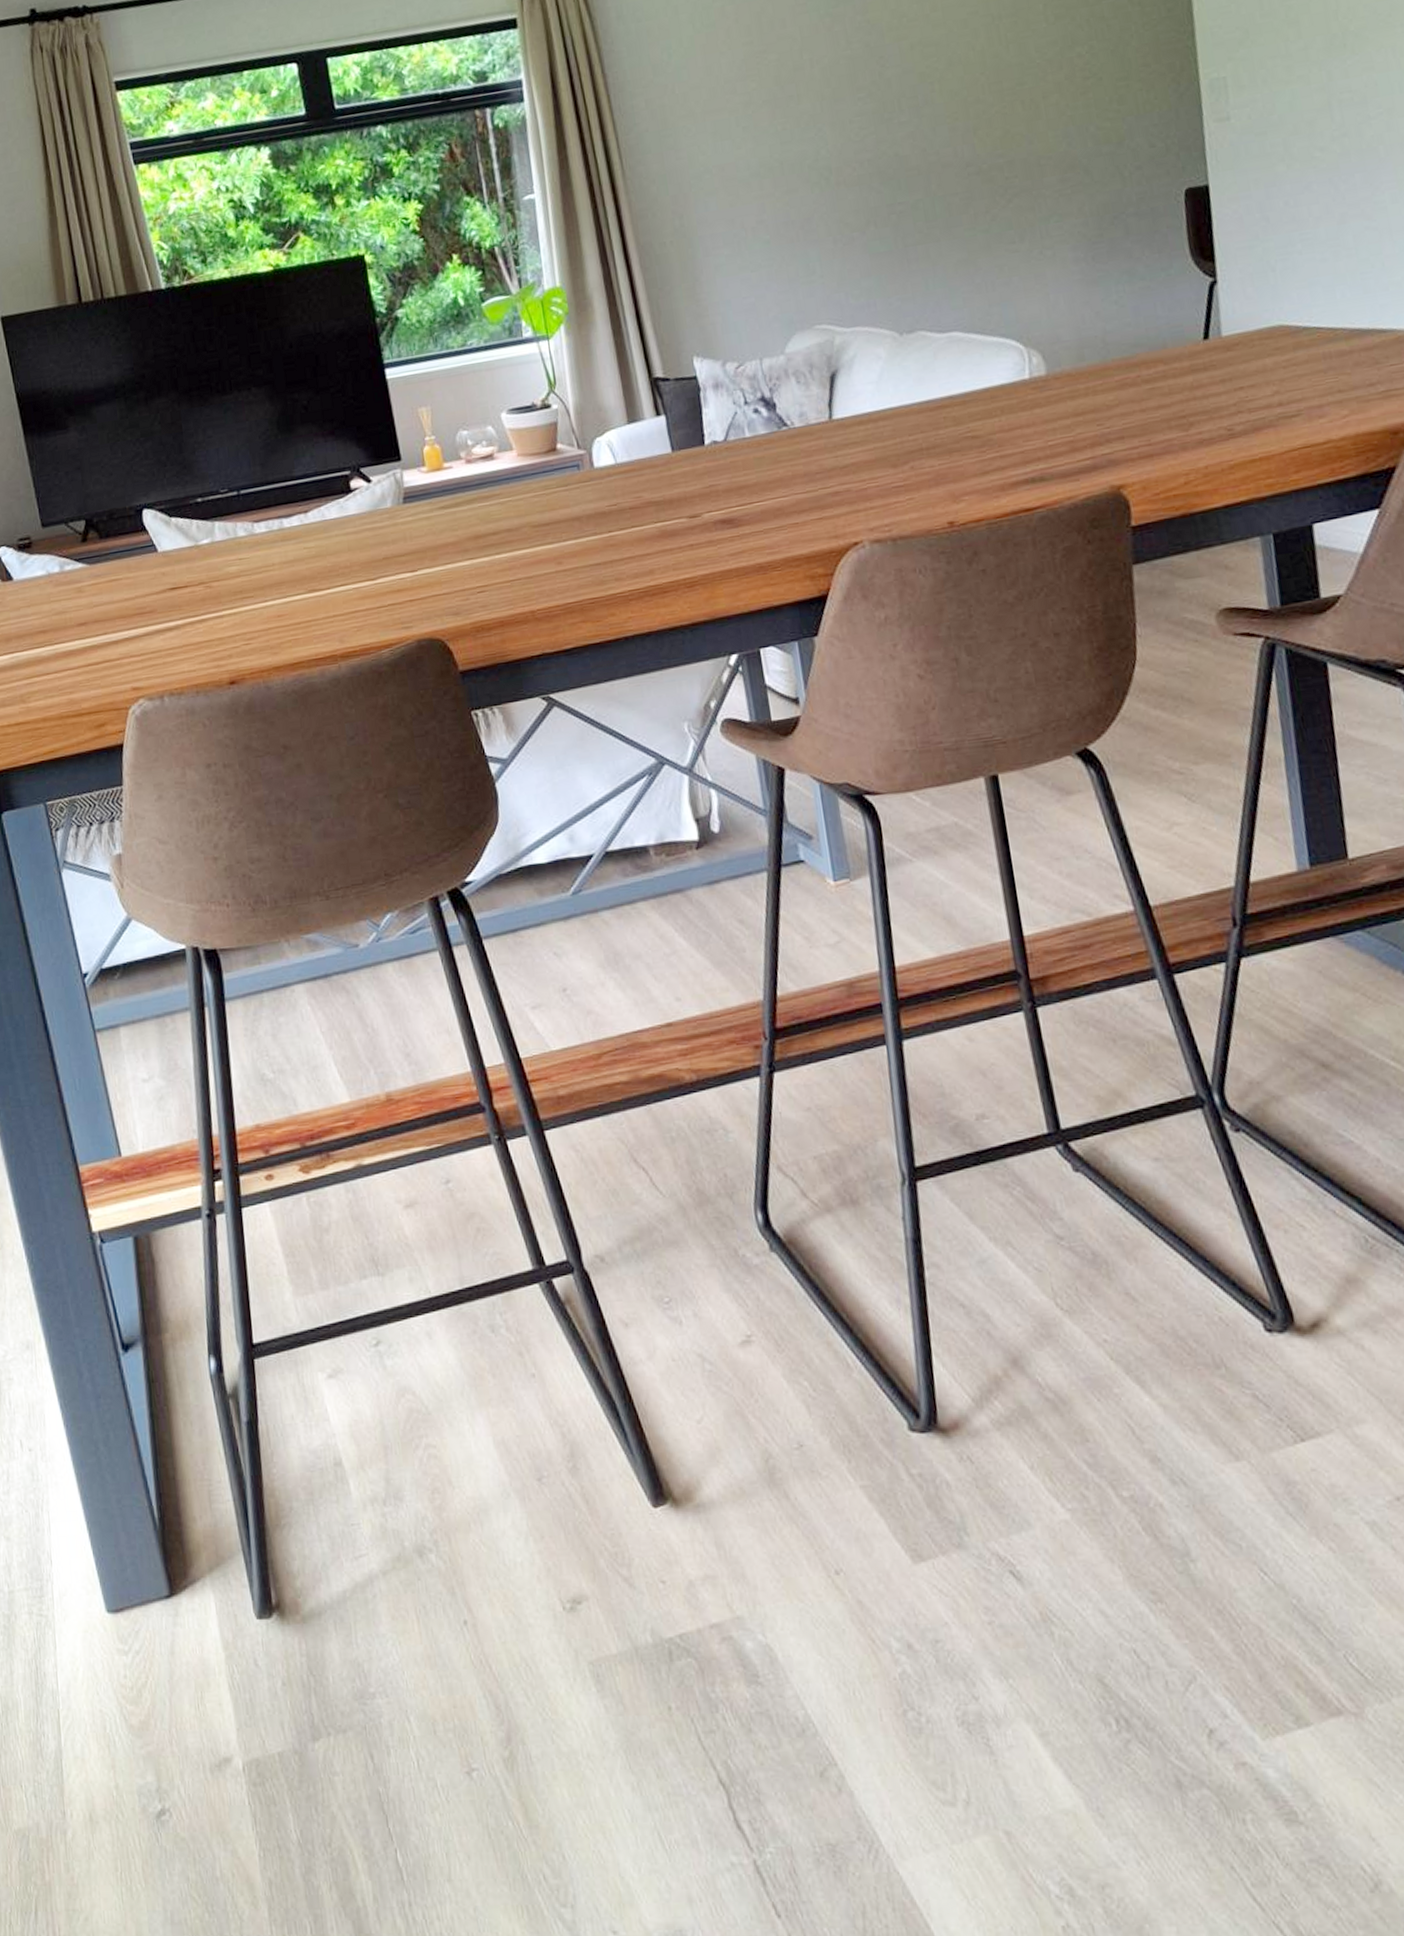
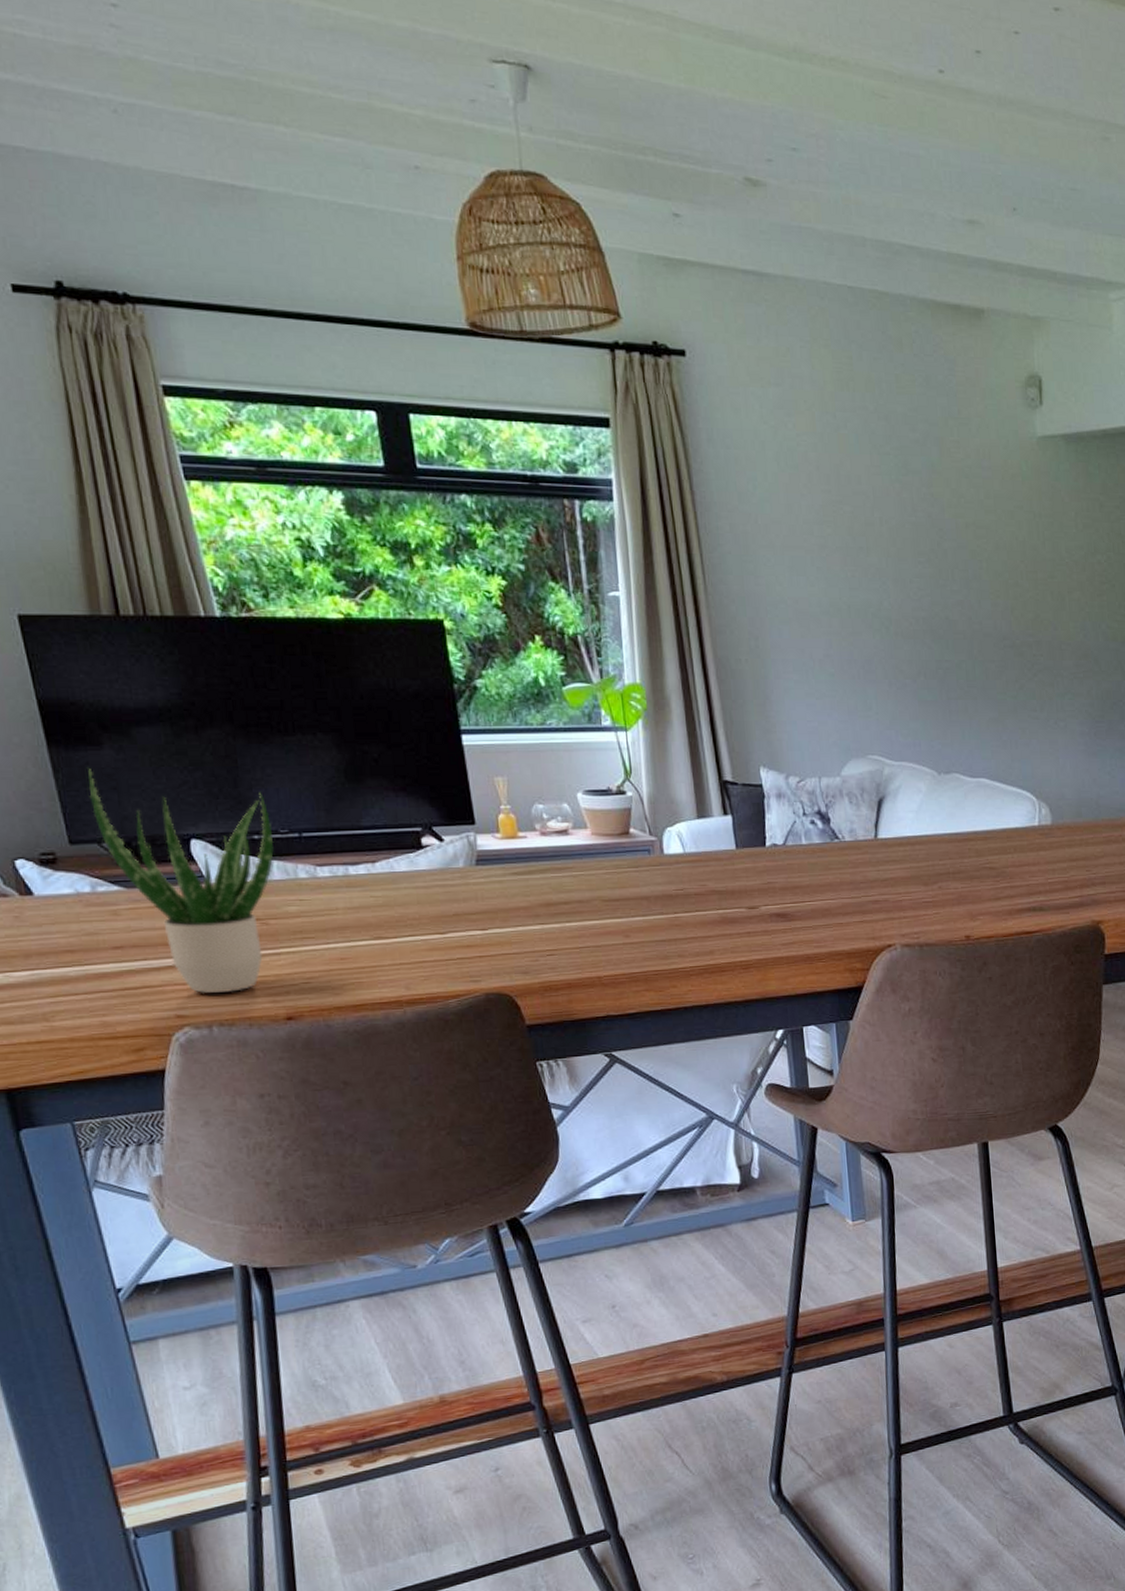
potted plant: none [57,451,215,664] -> present [88,767,274,993]

